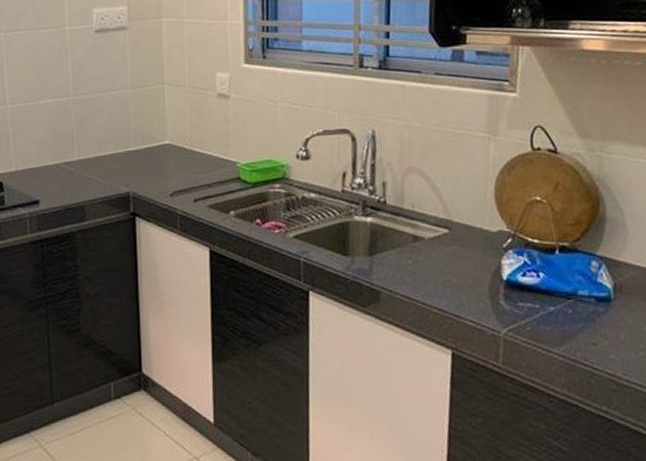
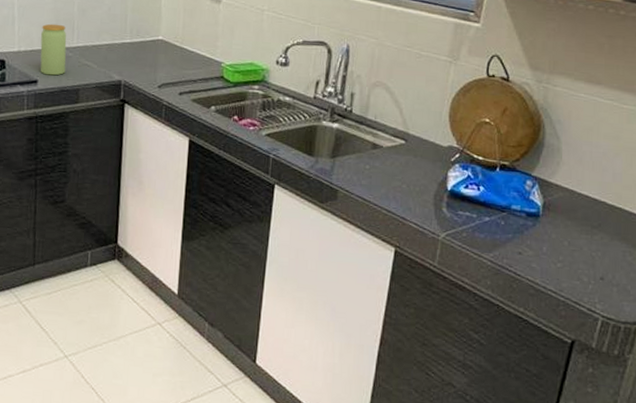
jar: none [39,138,69,194] -> present [40,23,67,76]

